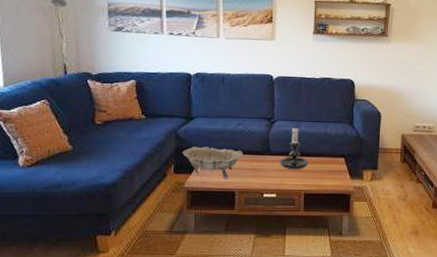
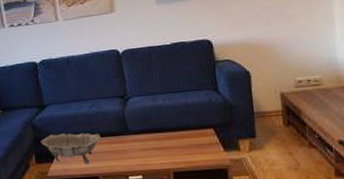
candle holder: present [279,126,309,170] -> none [140,100,173,148]

